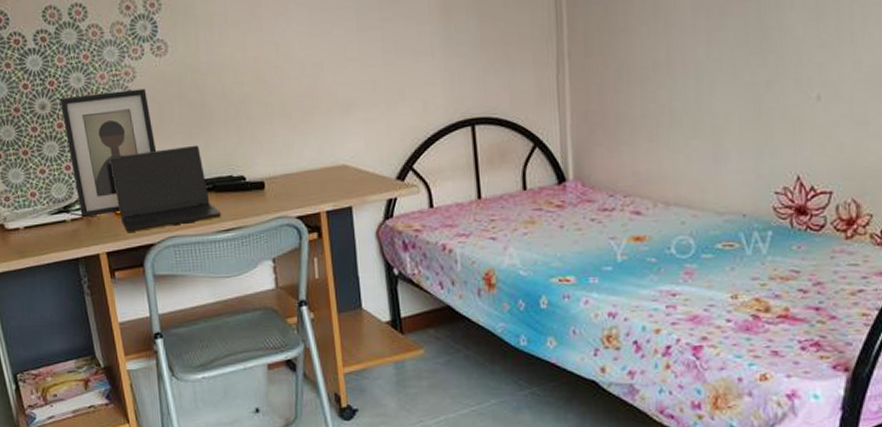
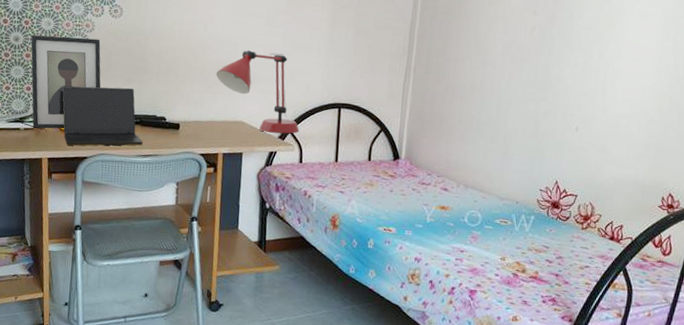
desk lamp: none [300,65,423,175] -> present [216,50,300,135]

